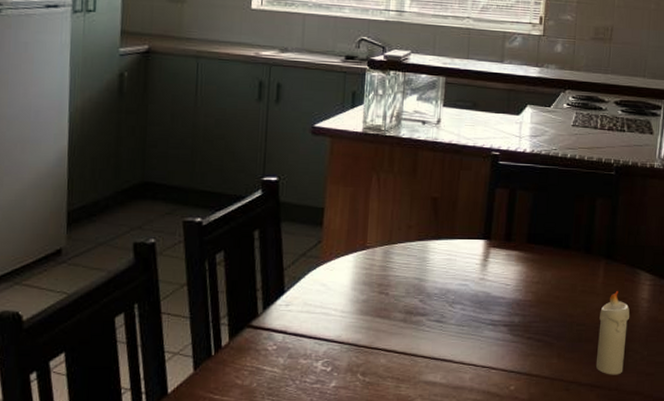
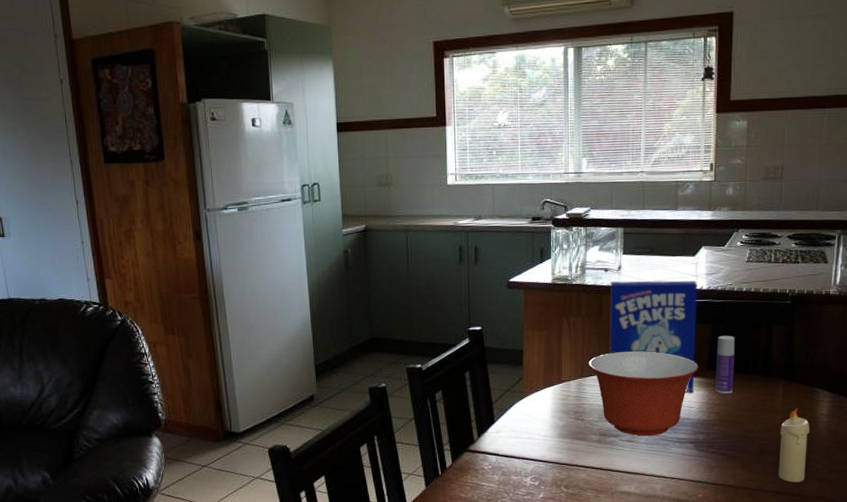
mixing bowl: none [397,217,518,317] -> present [588,351,699,437]
cereal box: none [422,136,521,269] -> present [610,280,697,394]
bottle: none [534,205,557,271] -> present [716,335,735,394]

